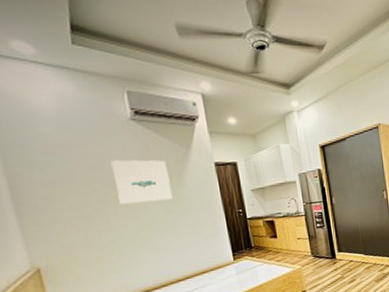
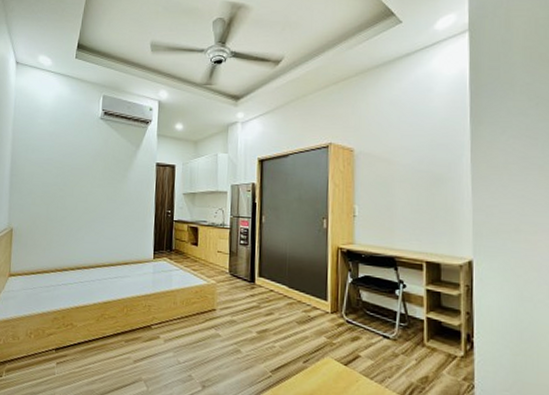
wall art: present [110,160,173,204] -> none [76,150,118,191]

